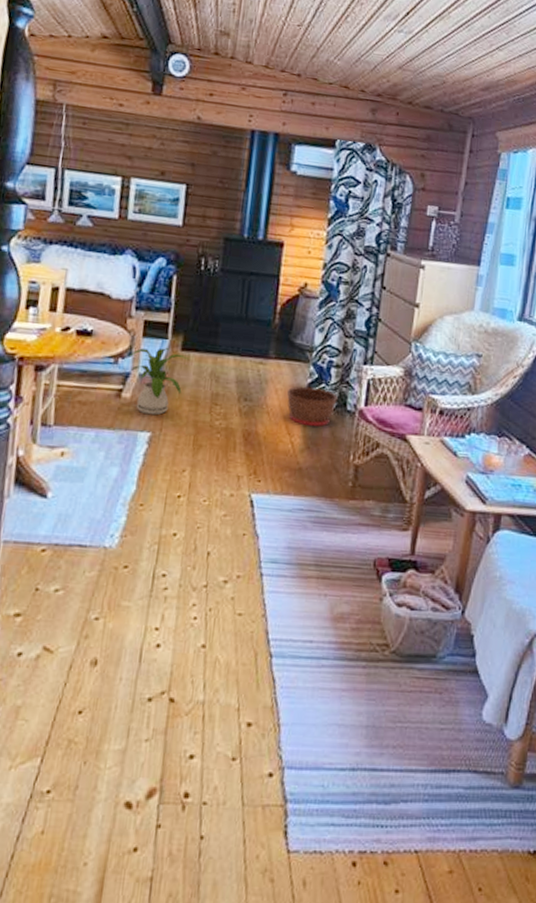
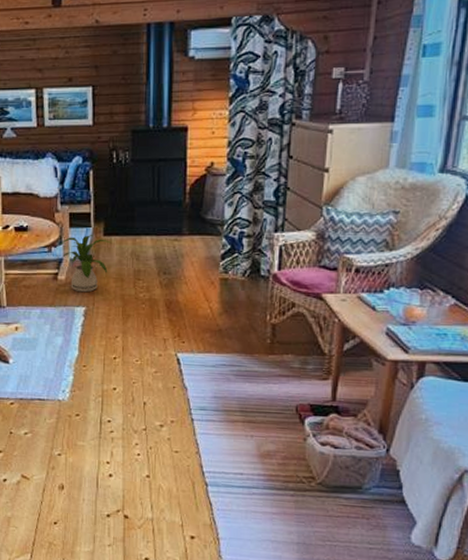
basket: present [287,386,338,427] -> none [203,257,251,292]

